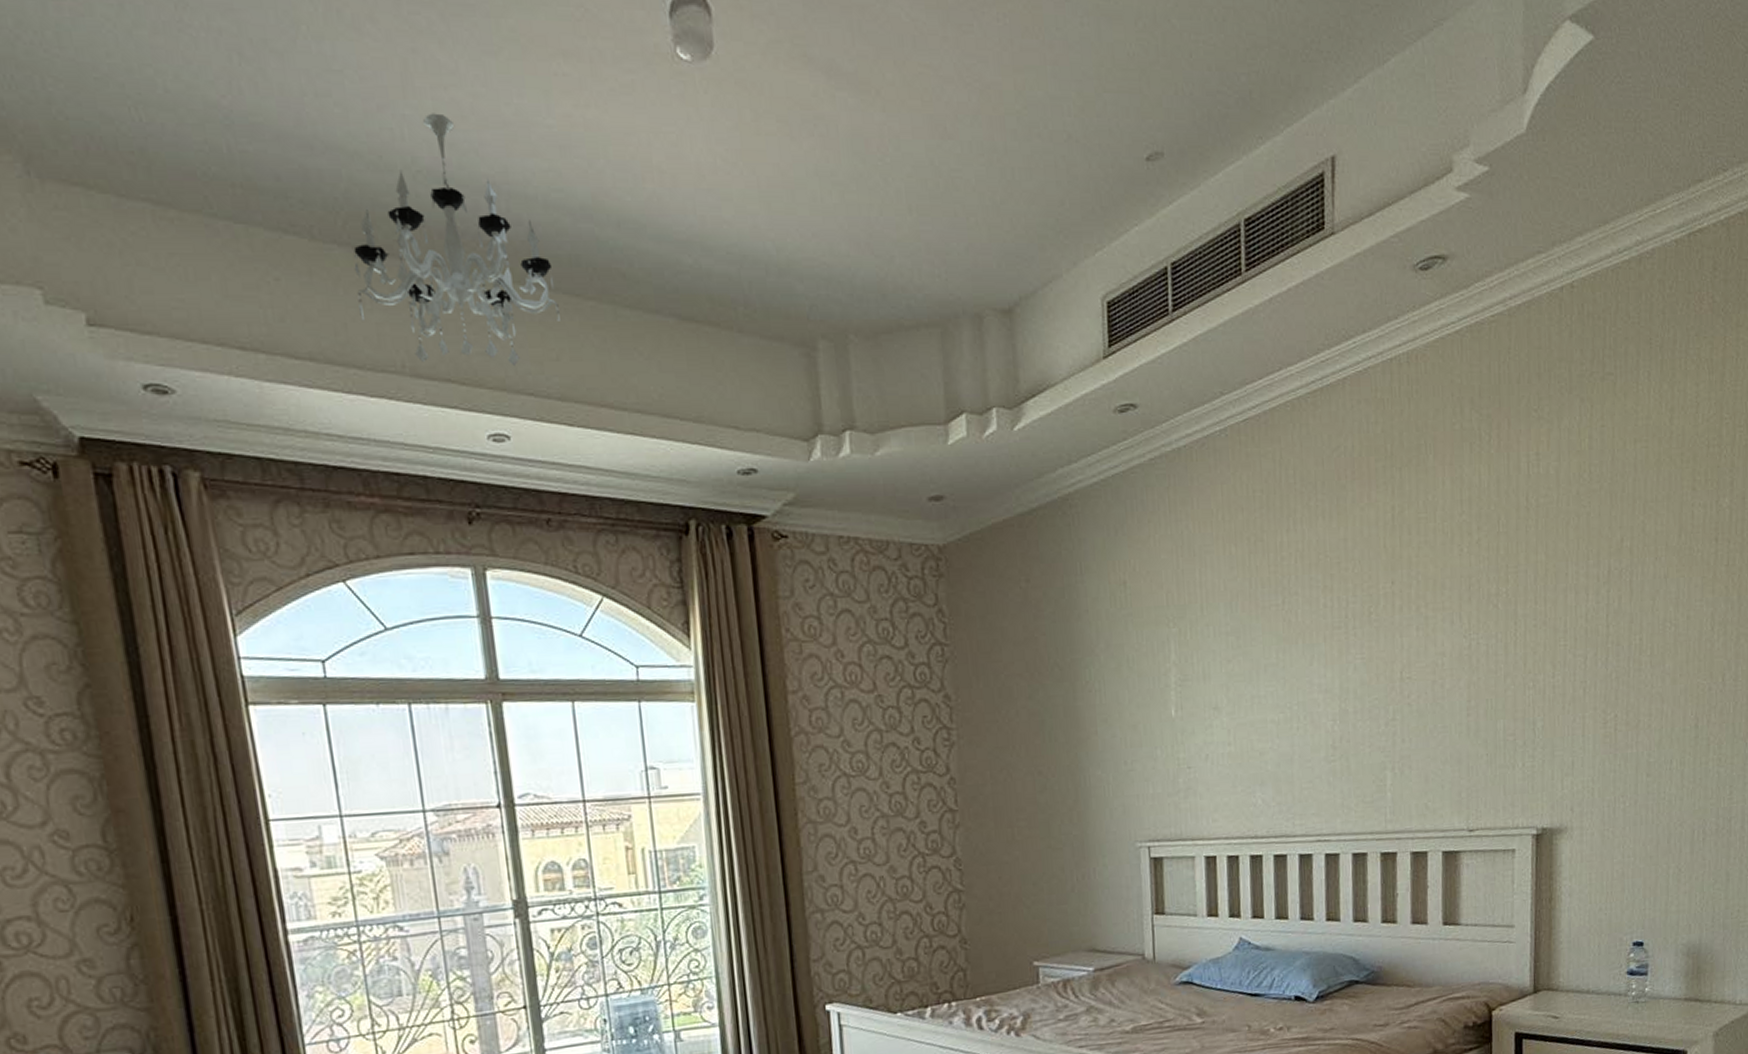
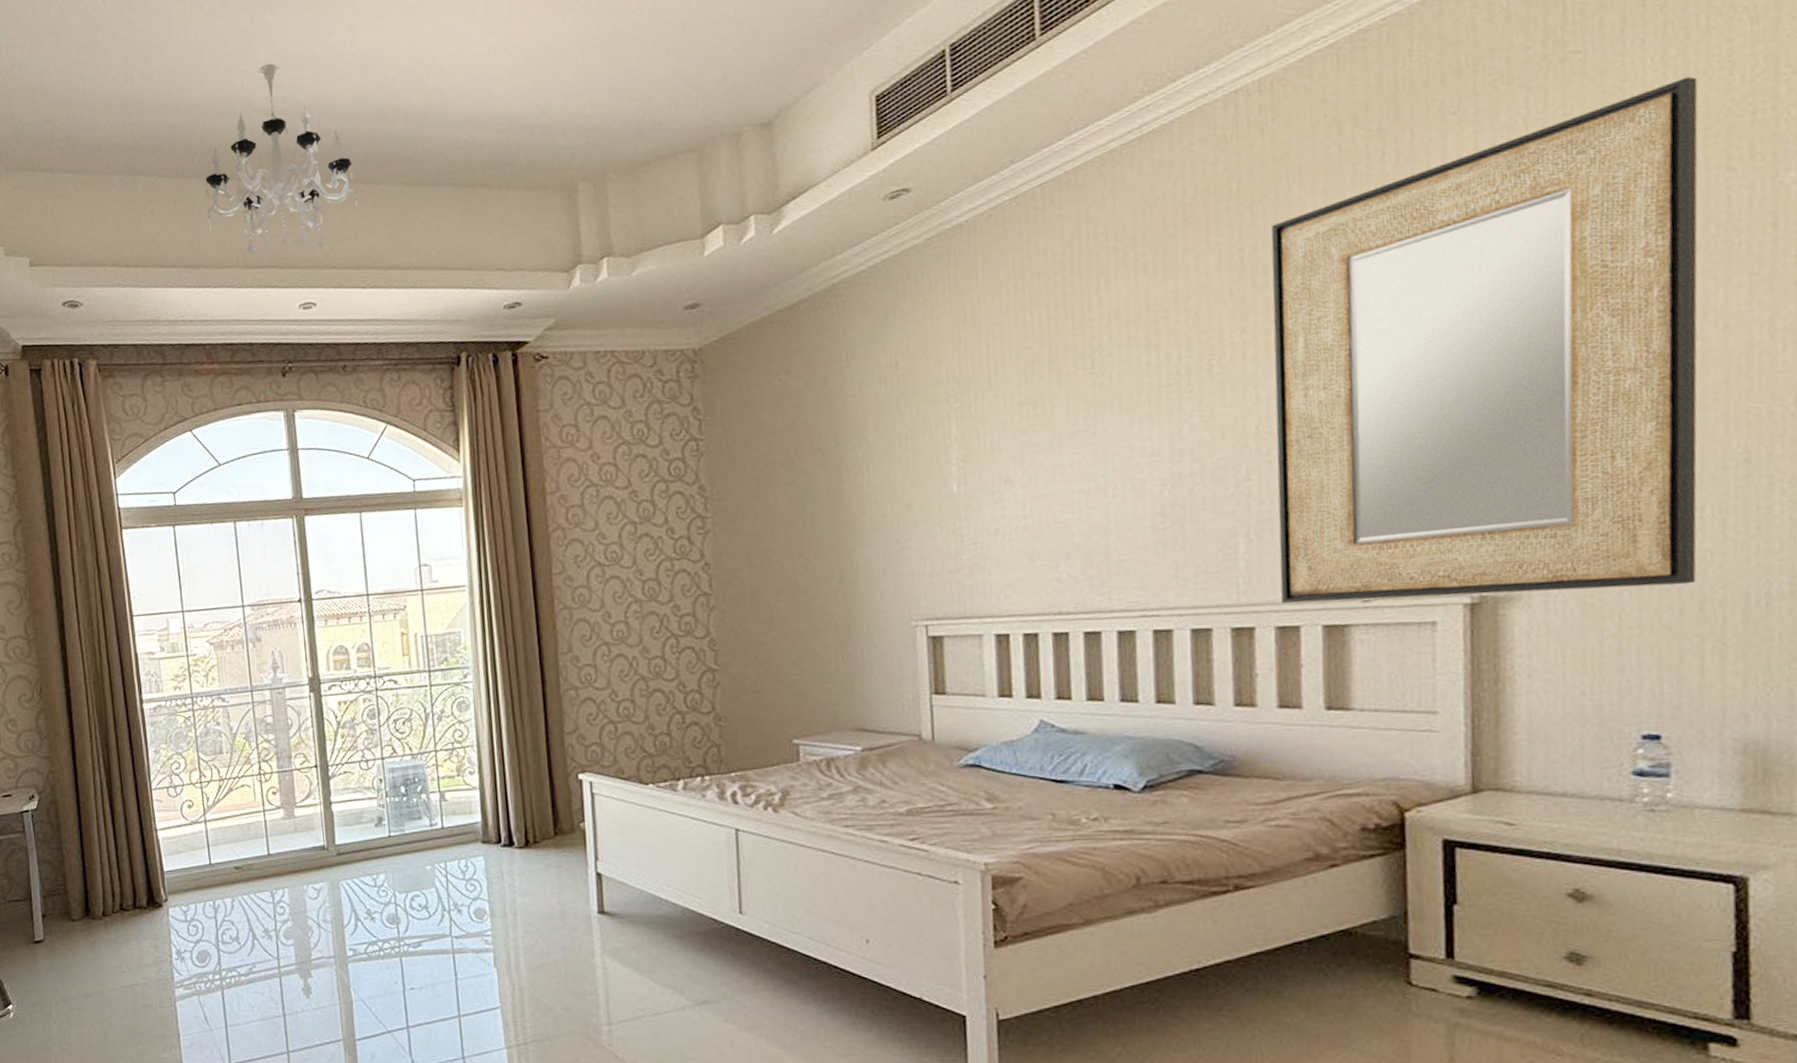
home mirror: none [1413,409,1679,832] -> present [1271,76,1698,604]

